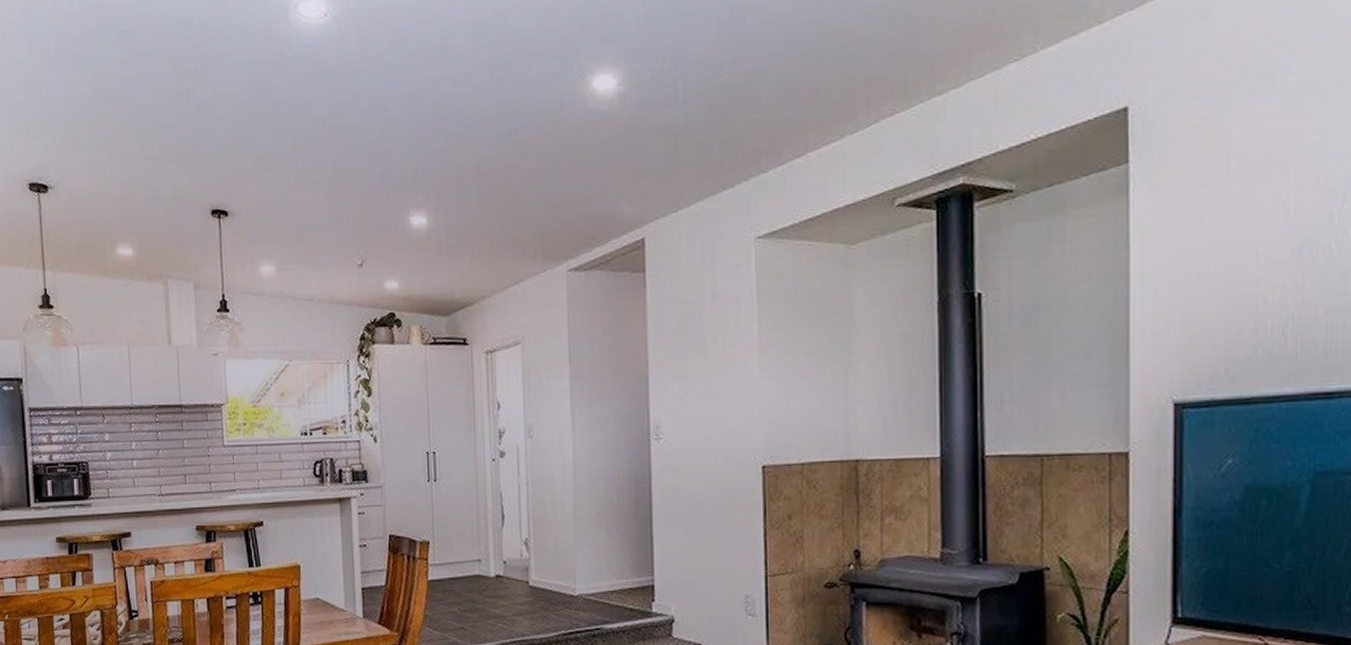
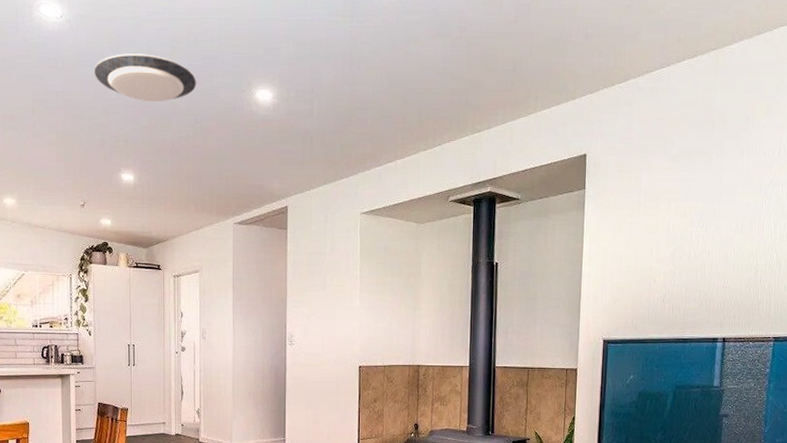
ceiling light: none [369,48,509,114] -> present [93,53,197,102]

